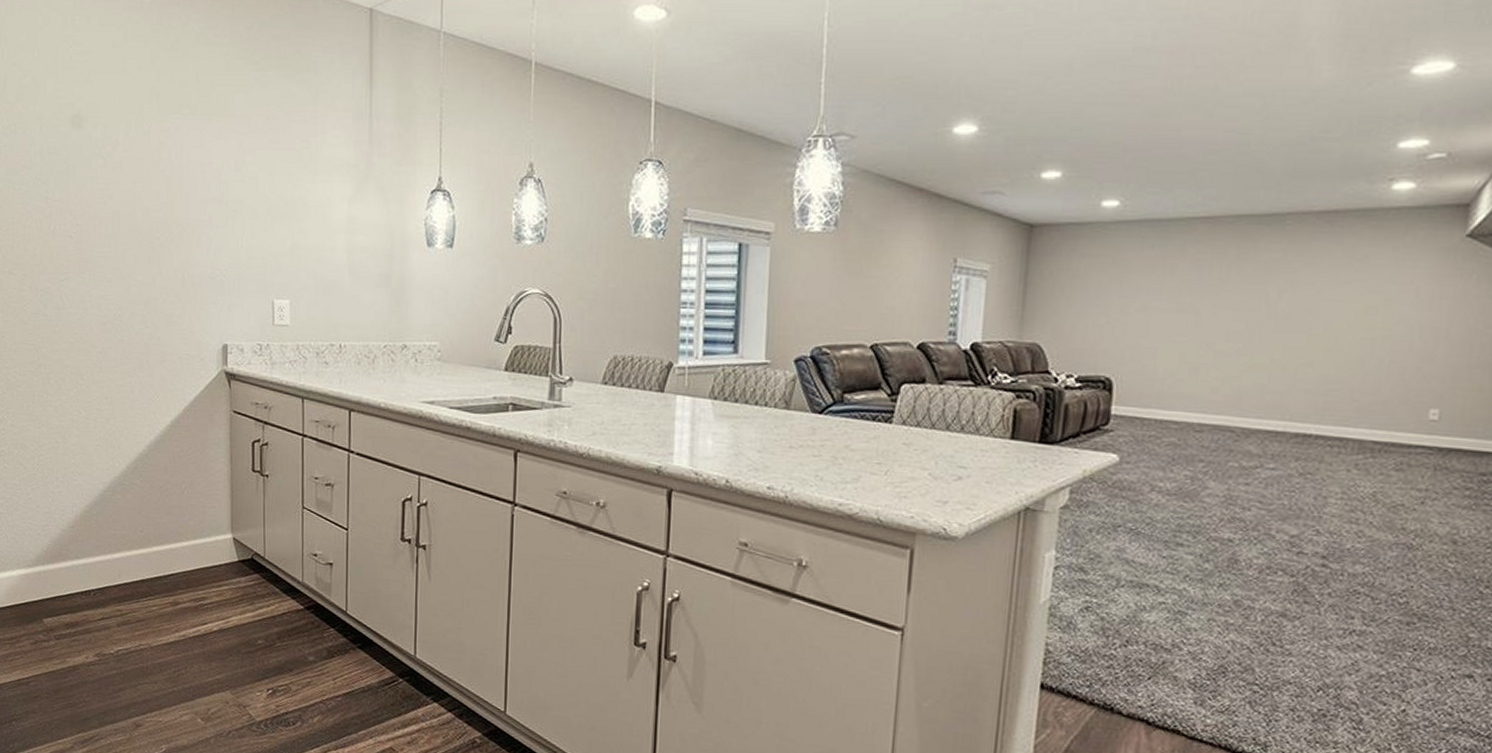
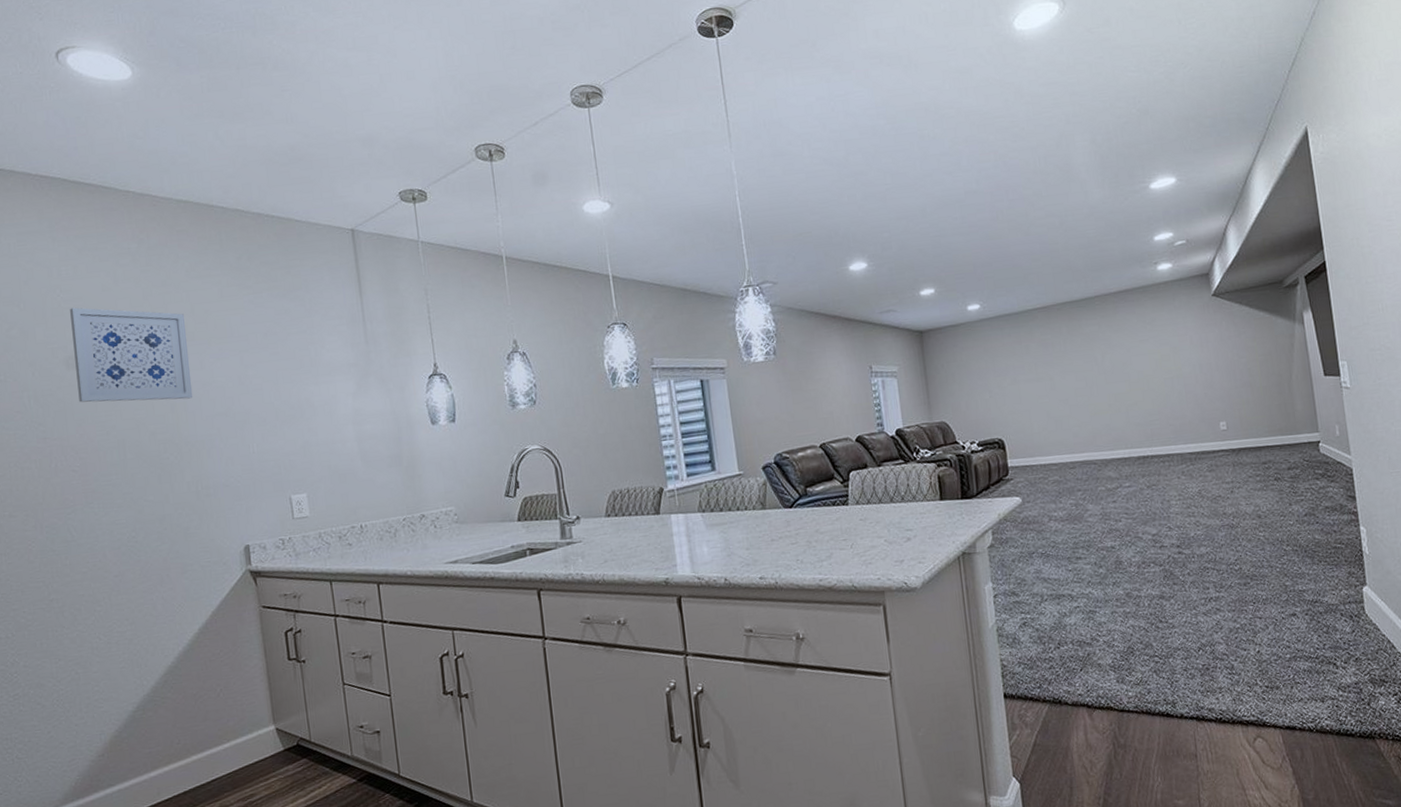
wall art: none [80,62,190,178] -> present [70,307,193,403]

